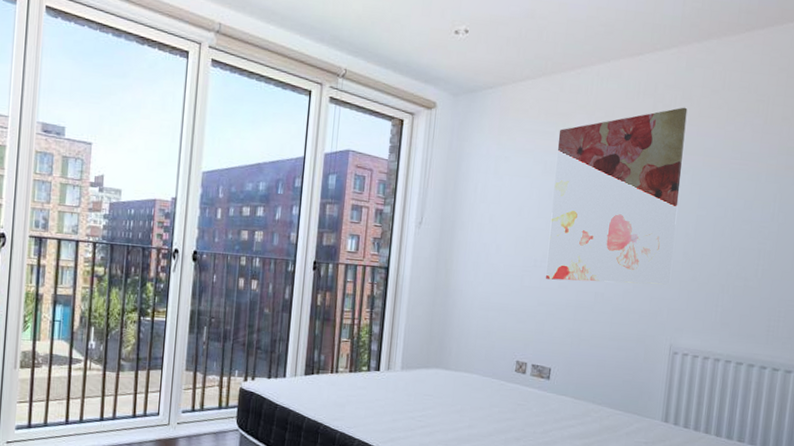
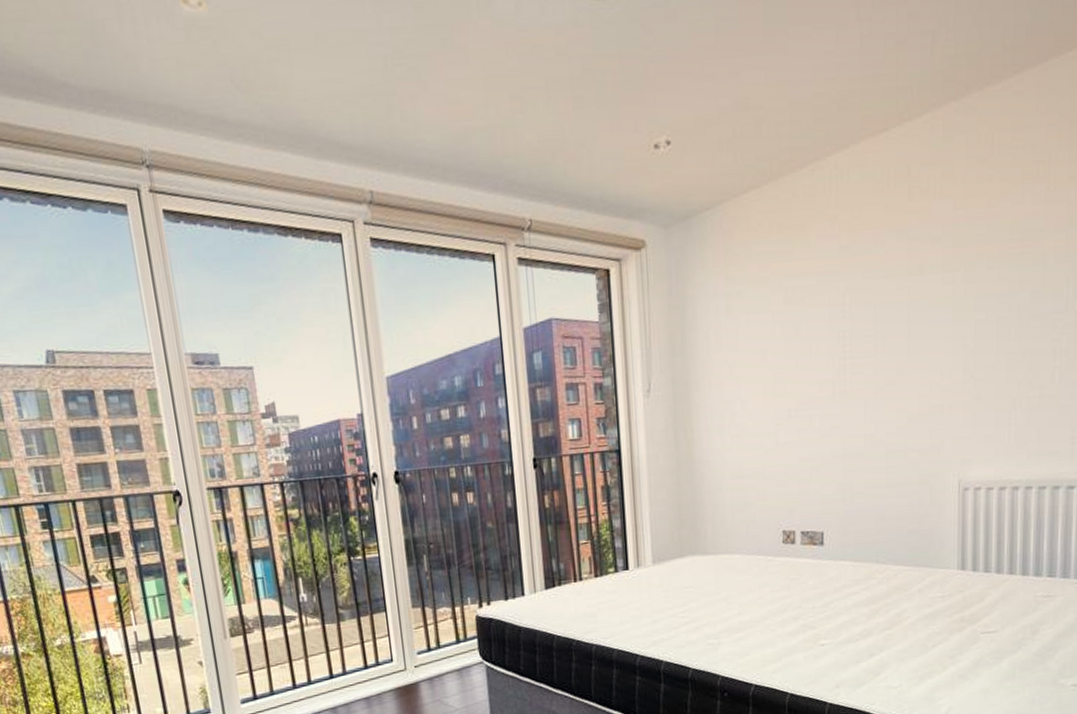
wall art: present [545,107,688,285] -> none [797,188,952,430]

